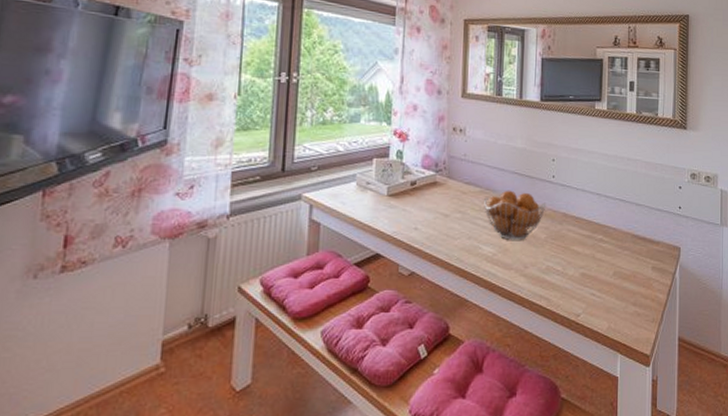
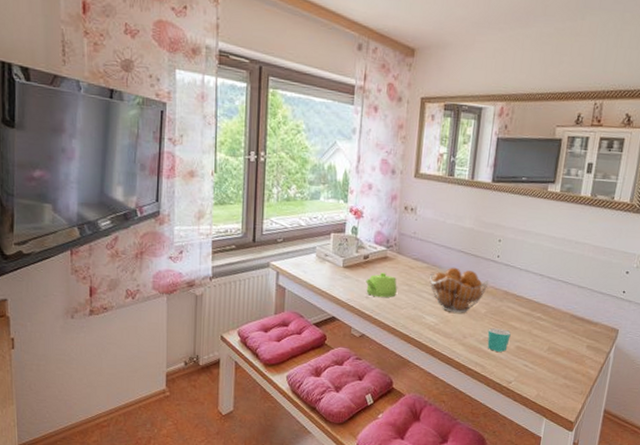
teapot: none [414,200,449,228] -> present [366,272,397,298]
mug: none [550,254,574,281] -> present [487,328,511,352]

